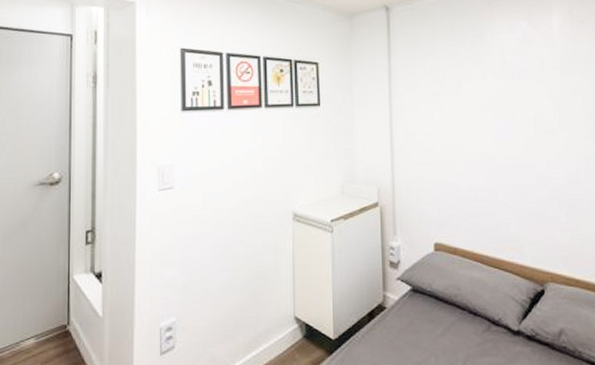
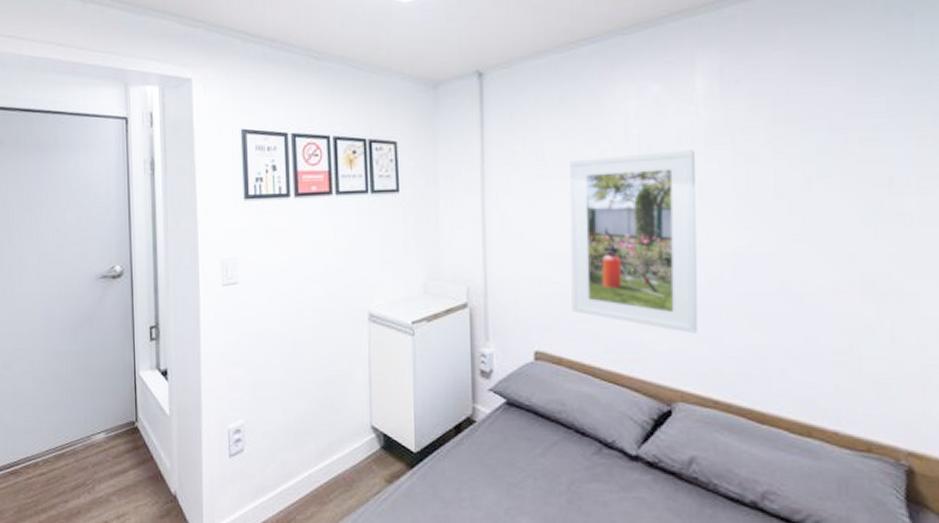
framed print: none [459,74,562,224] -> present [569,150,698,333]

